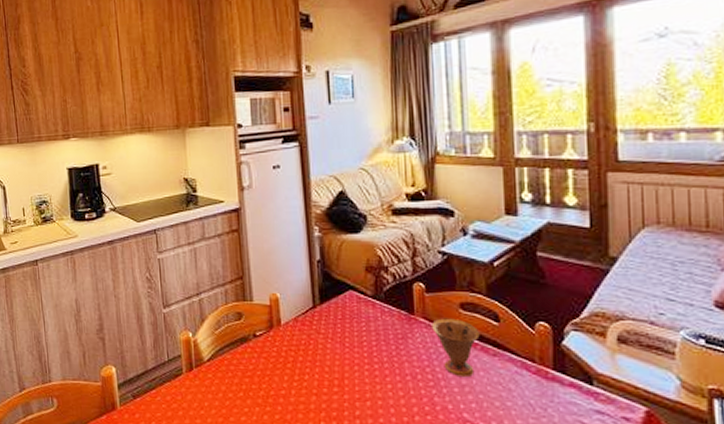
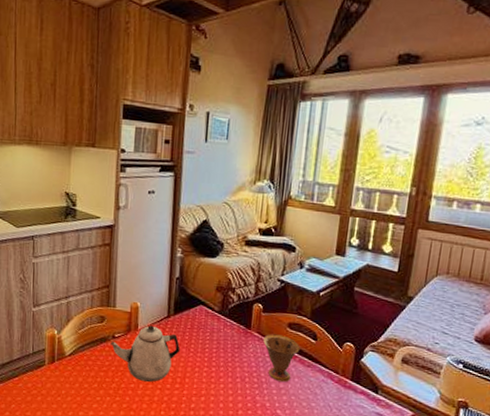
teapot: none [252,319,334,387] -> present [110,325,181,382]

